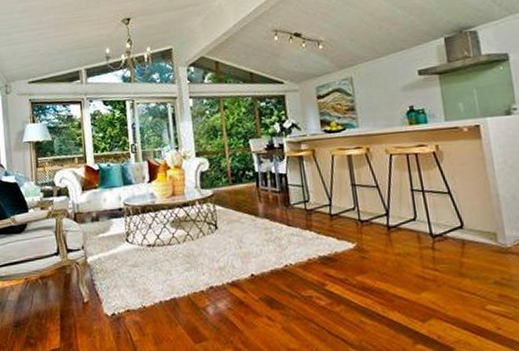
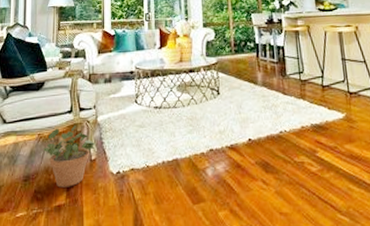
potted plant: none [32,267,87,332] -> present [43,125,95,188]

